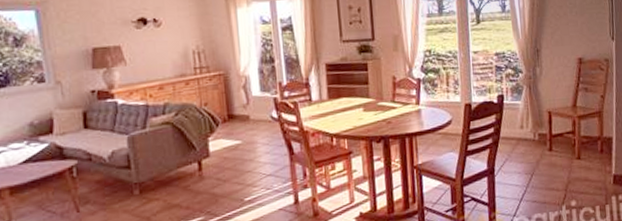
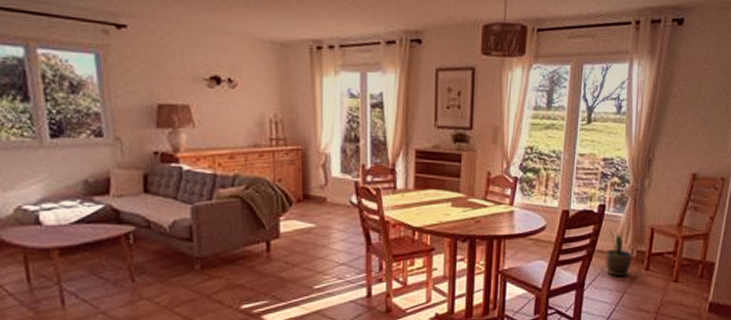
potted plant: none [510,117,536,160] -> present [605,230,633,277]

